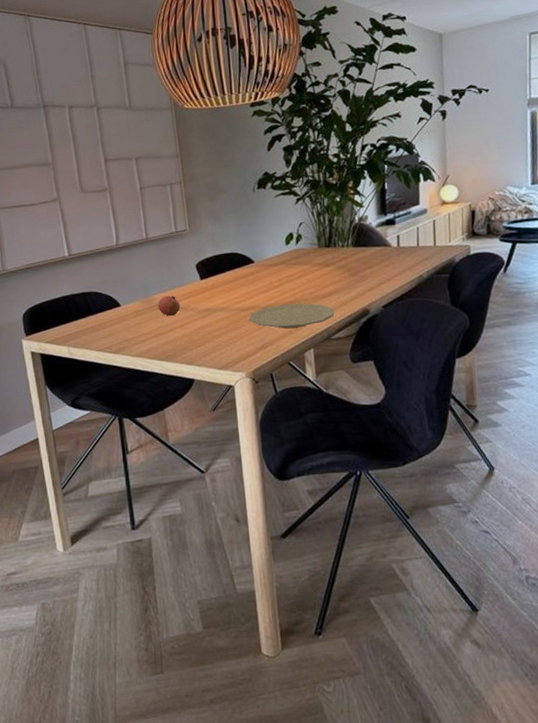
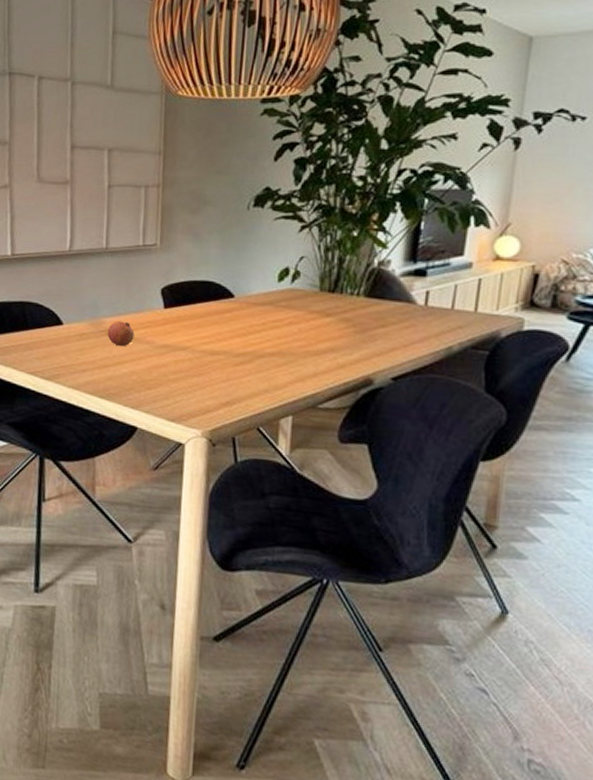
plate: present [248,303,334,329] -> none [215,354,326,388]

